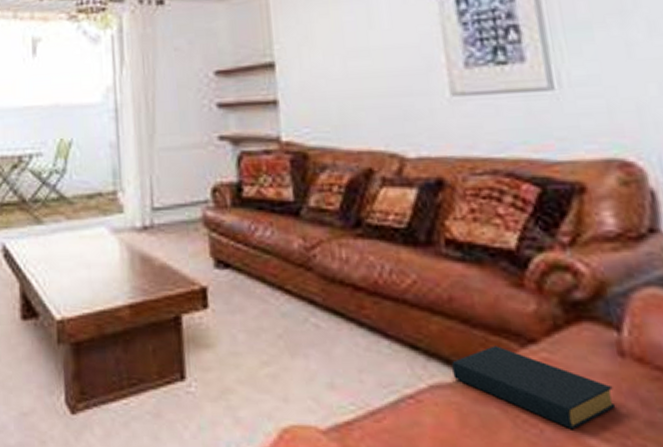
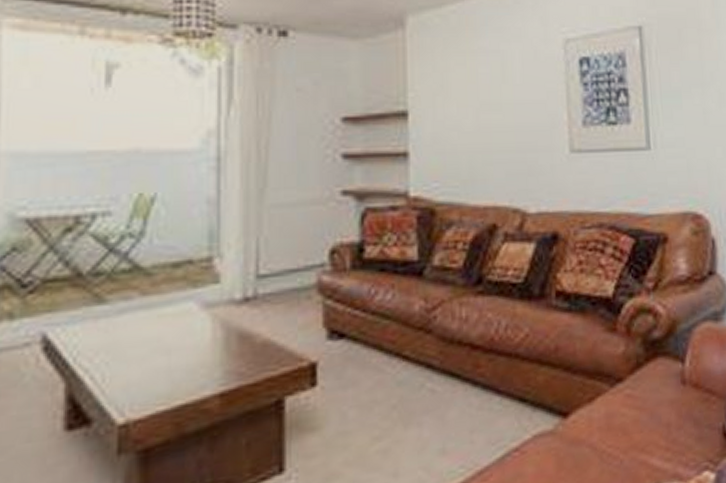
hardback book: present [452,346,616,430] -> none [554,388,677,456]

